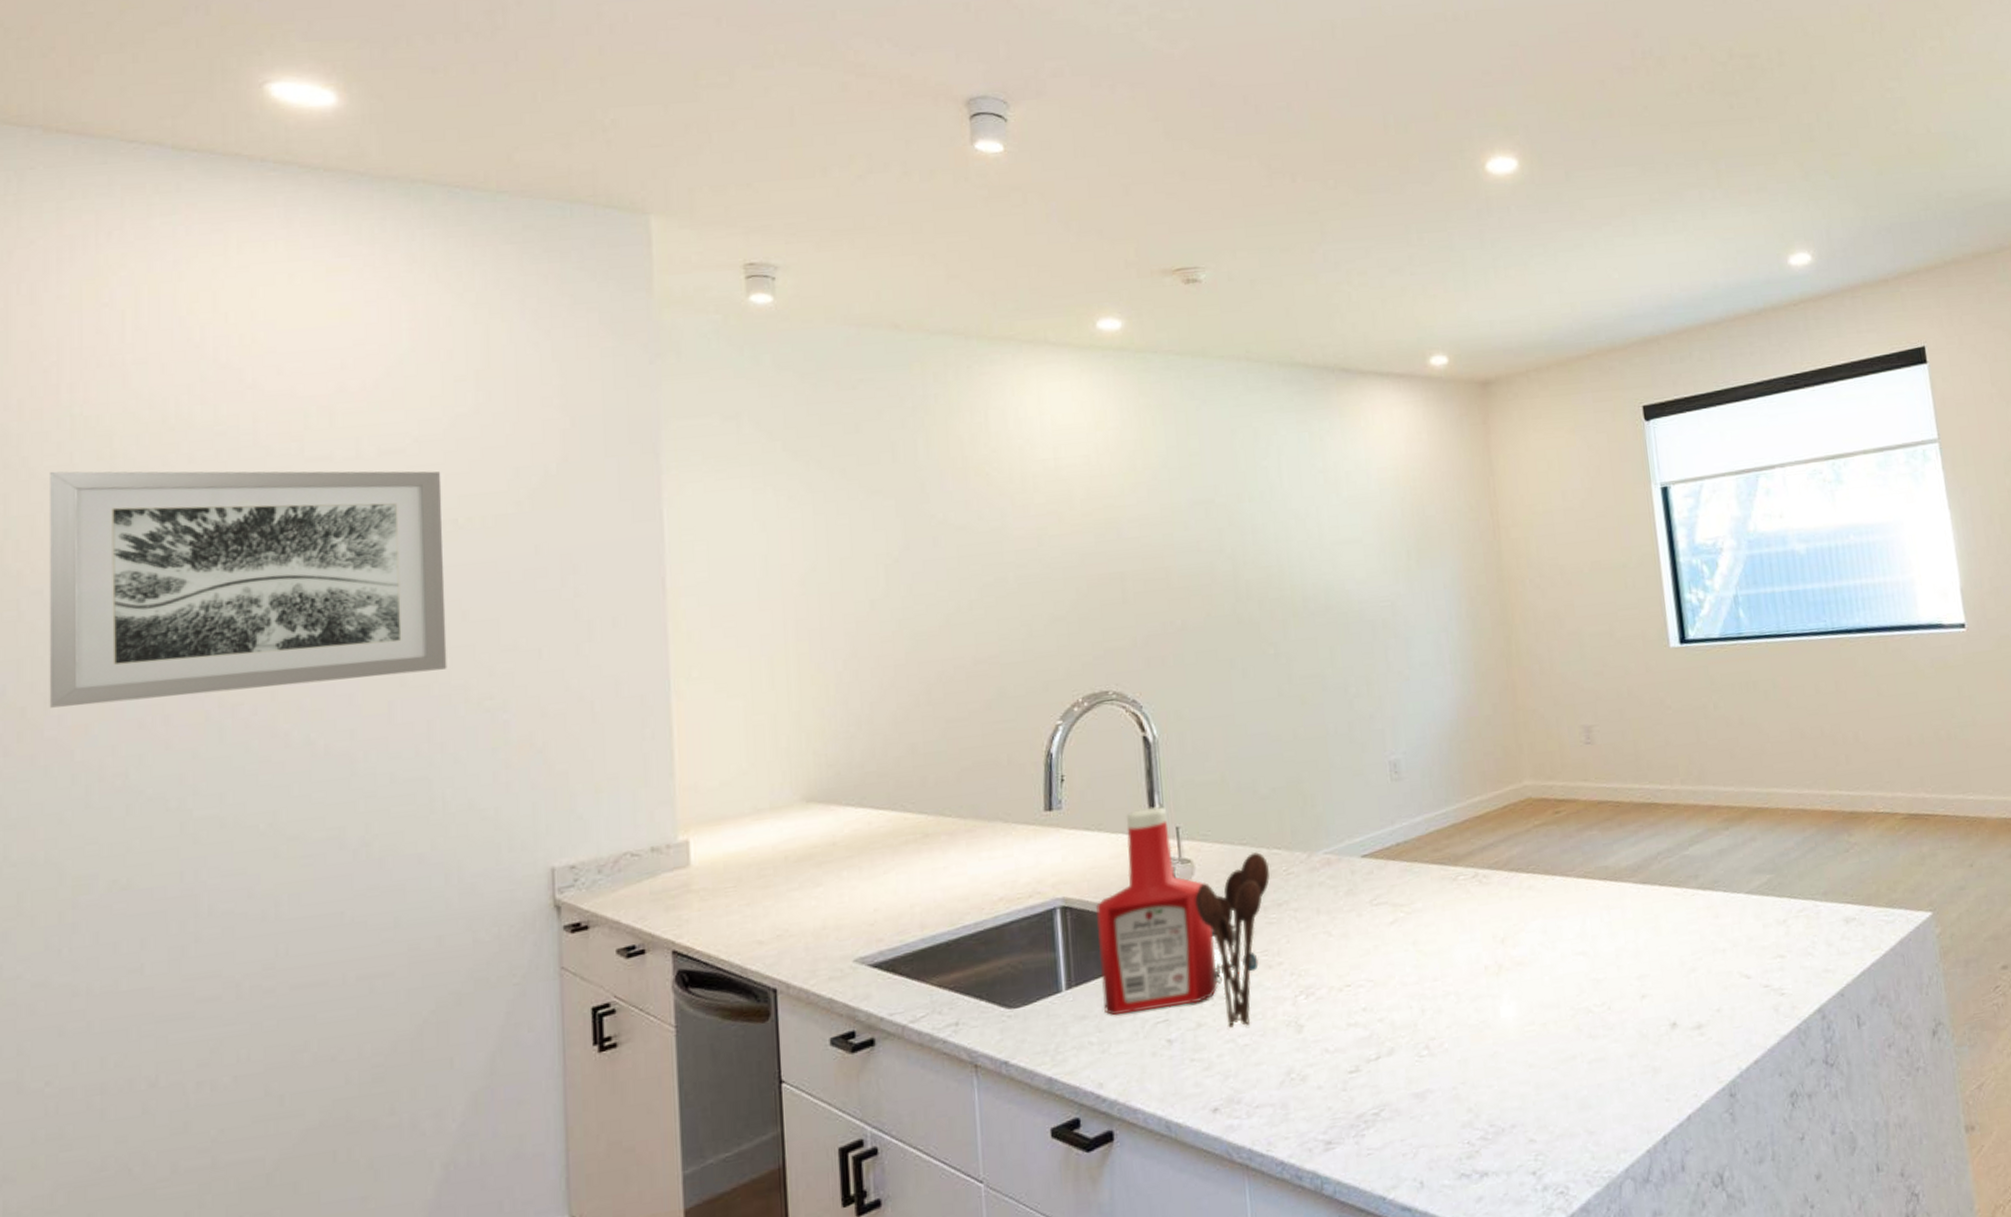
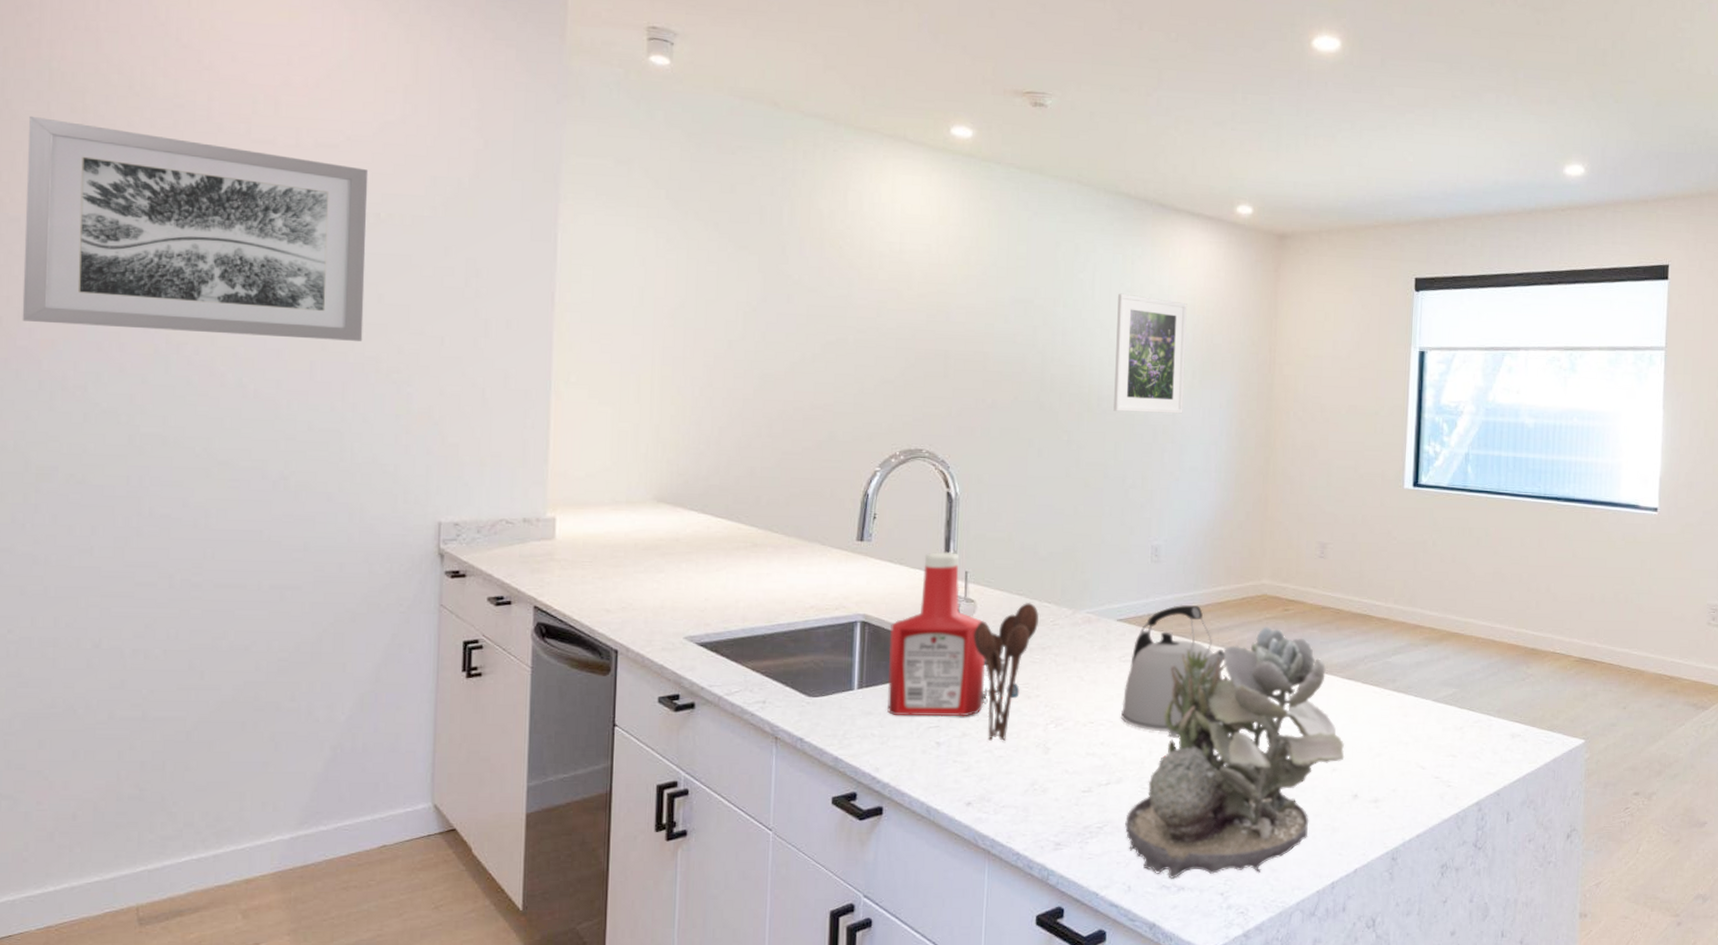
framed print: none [1310,475,1403,611] -> present [1113,293,1187,414]
kettle: none [1380,824,1495,989] -> present [1120,604,1225,738]
succulent plant: none [1405,836,1654,1164] -> present [1125,627,1345,879]

